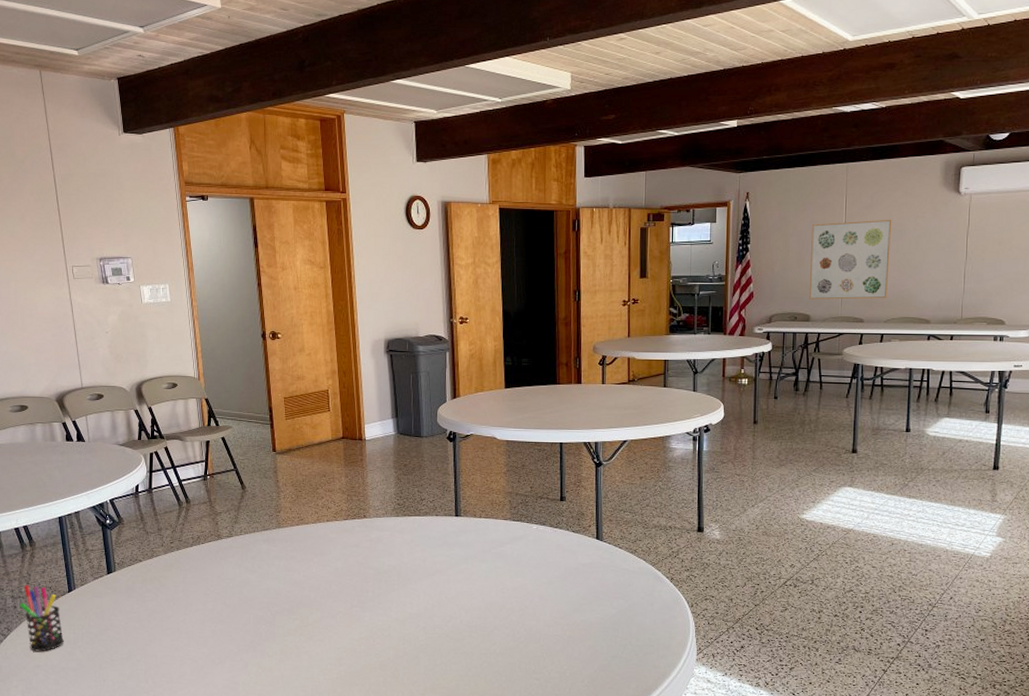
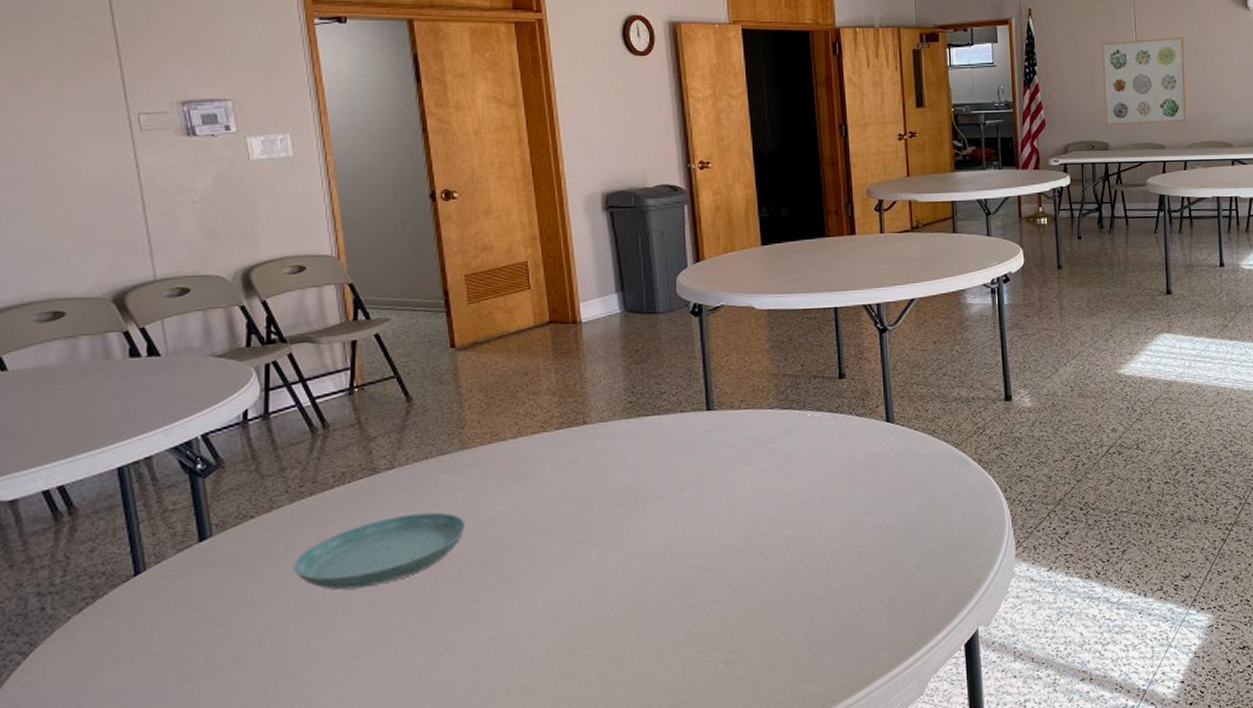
pen holder: present [19,585,65,652] -> none [50,572,128,672]
saucer: none [166,571,279,620] -> present [293,512,466,590]

